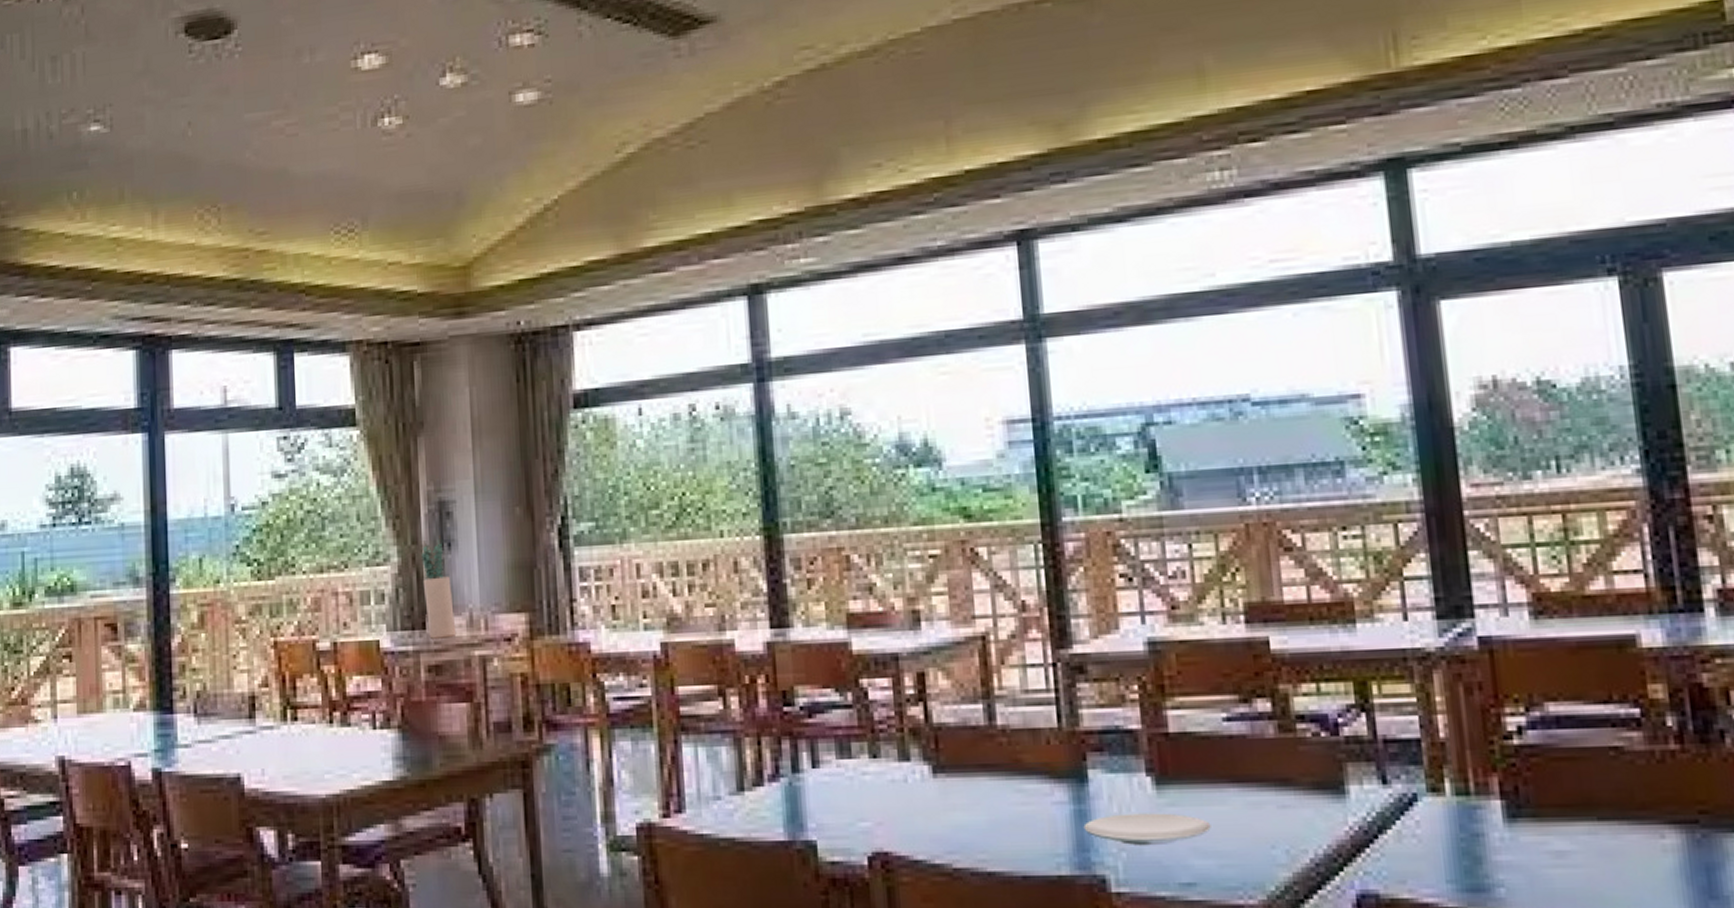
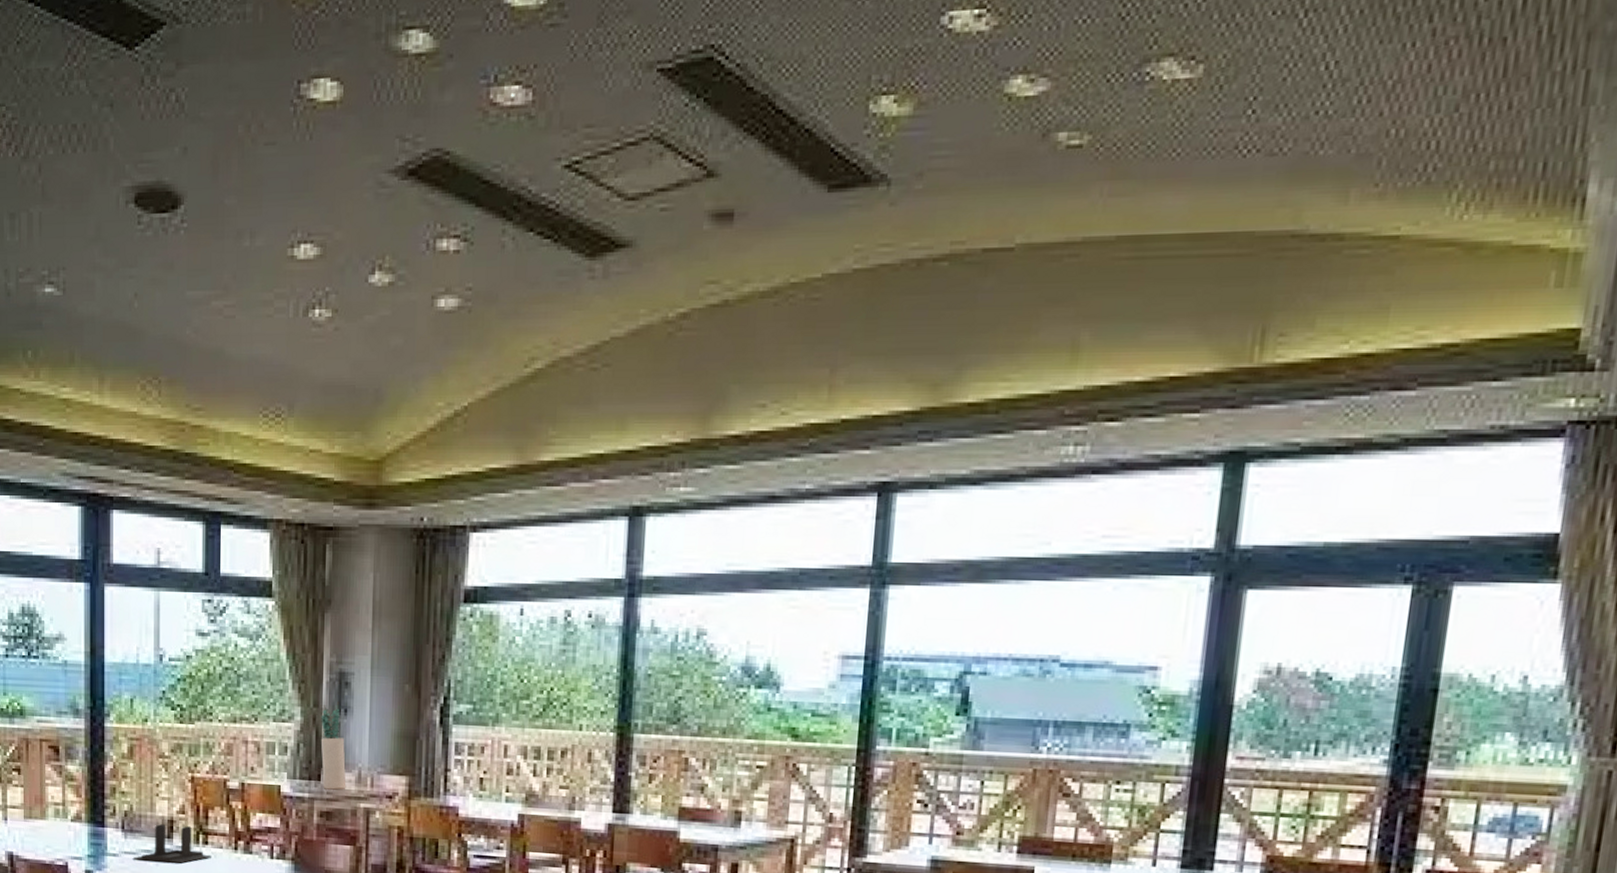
napkin holder: none [208,701,303,749] -> present [132,824,212,863]

